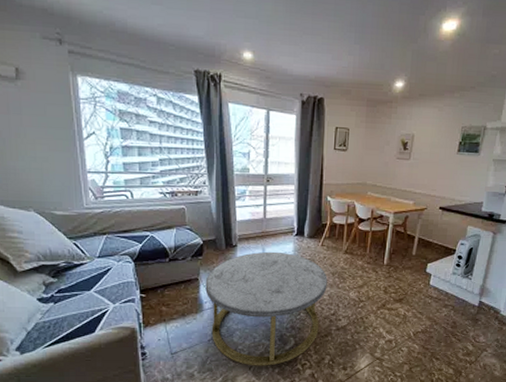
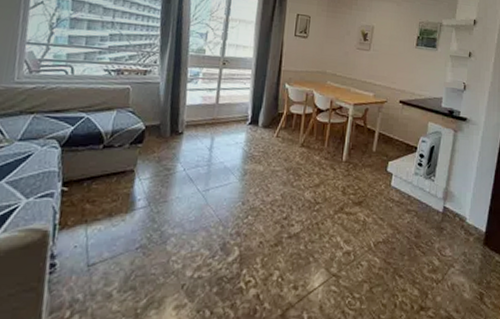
coffee table: present [205,251,328,366] -> none [140,141,281,284]

